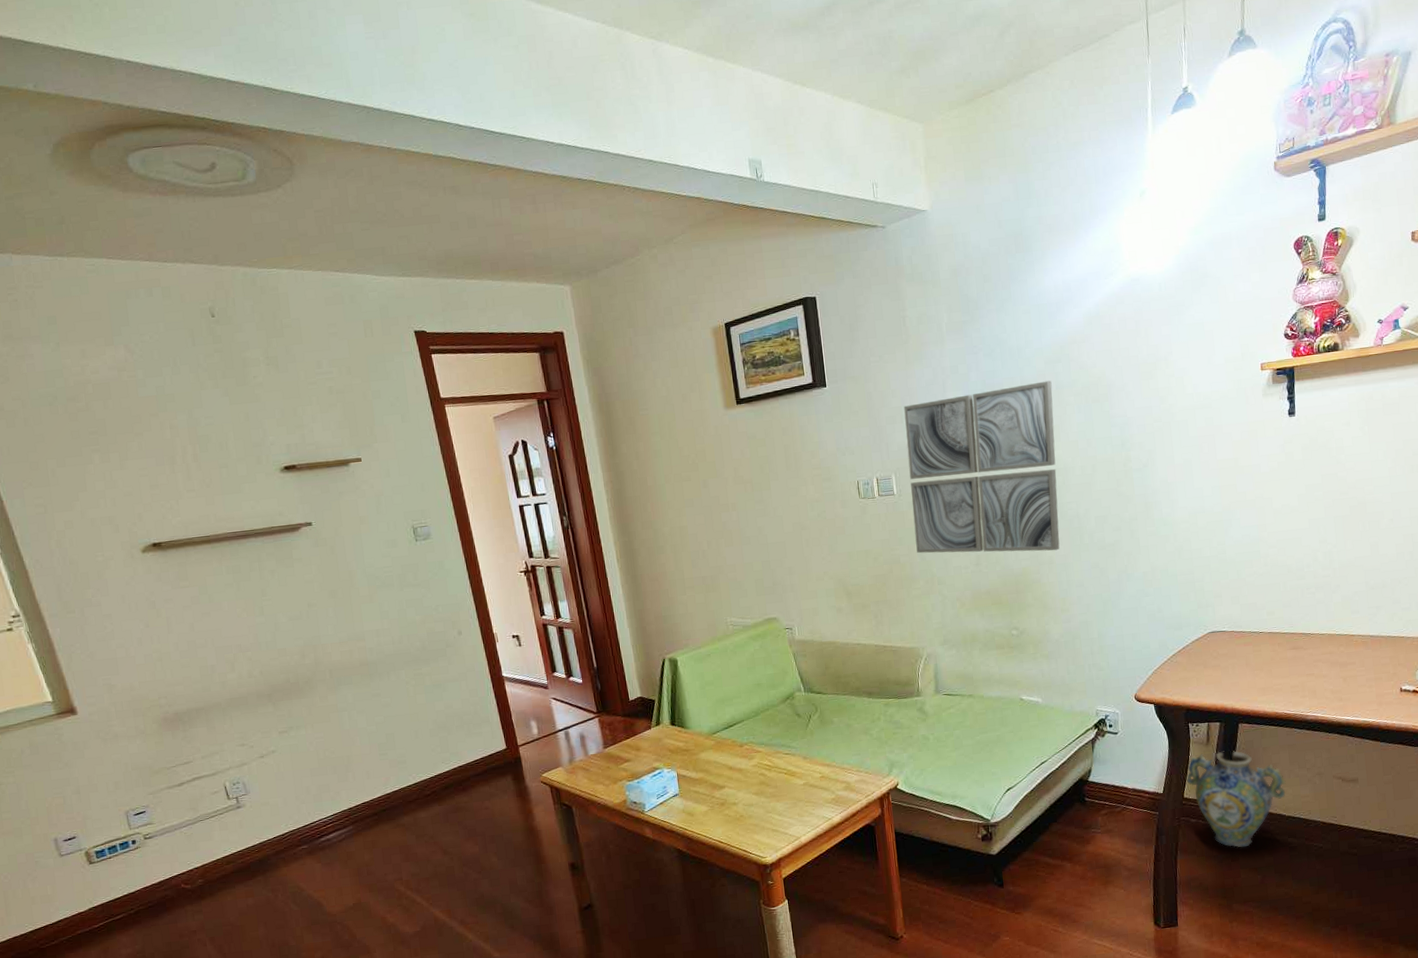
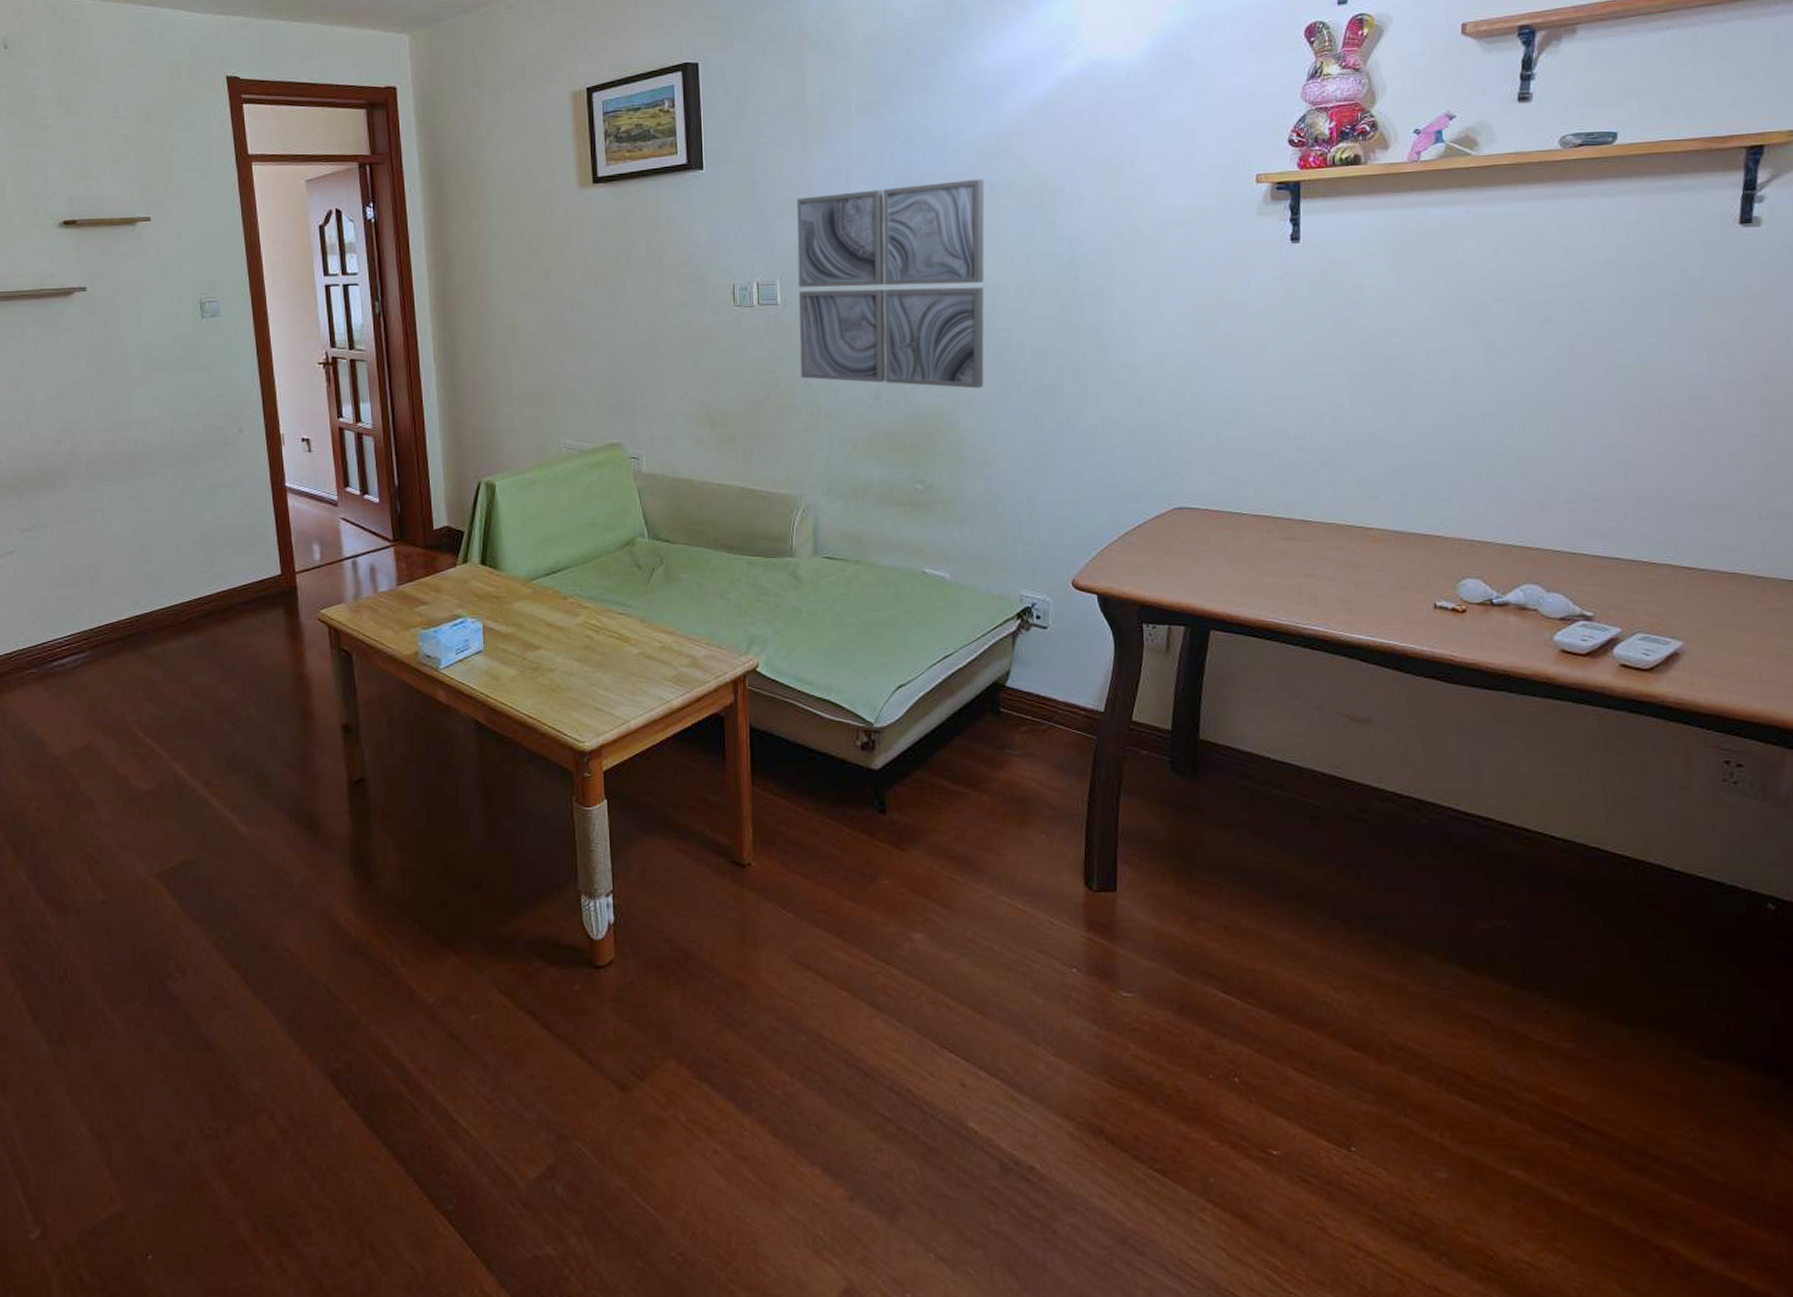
ceramic jug: present [1186,751,1286,848] -> none [1135,664,1272,796]

